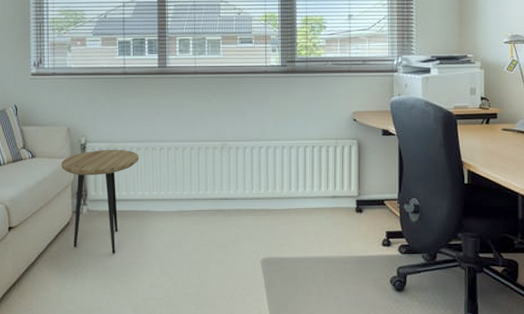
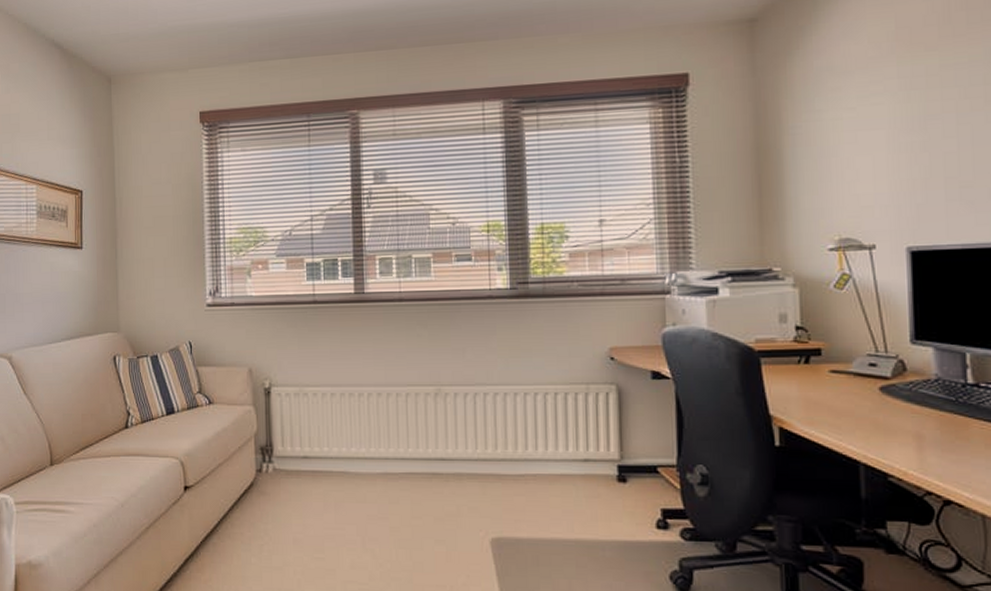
side table: present [61,149,139,254] -> none [242,394,334,524]

